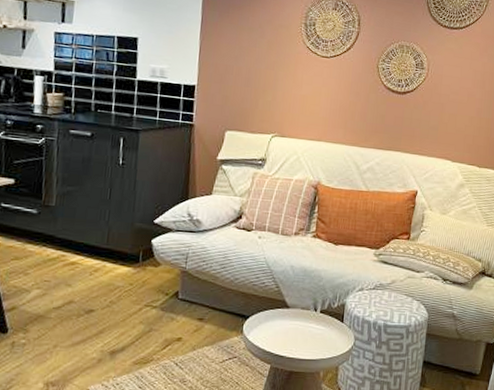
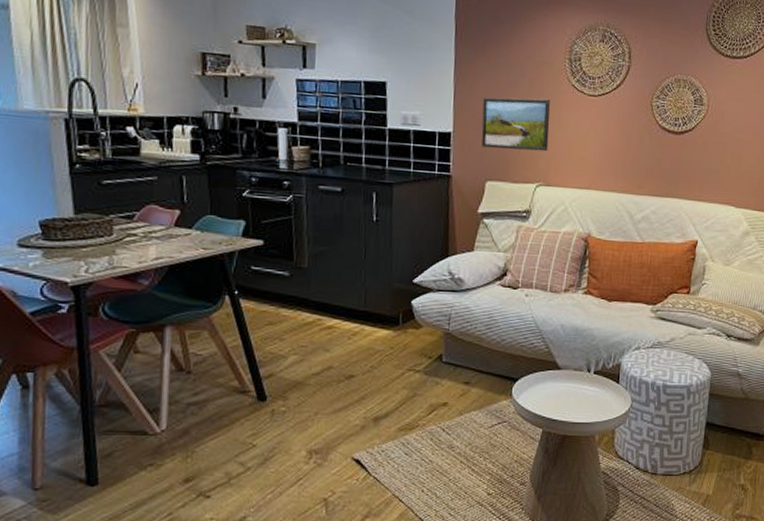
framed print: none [223,55,287,106] -> present [481,97,550,152]

